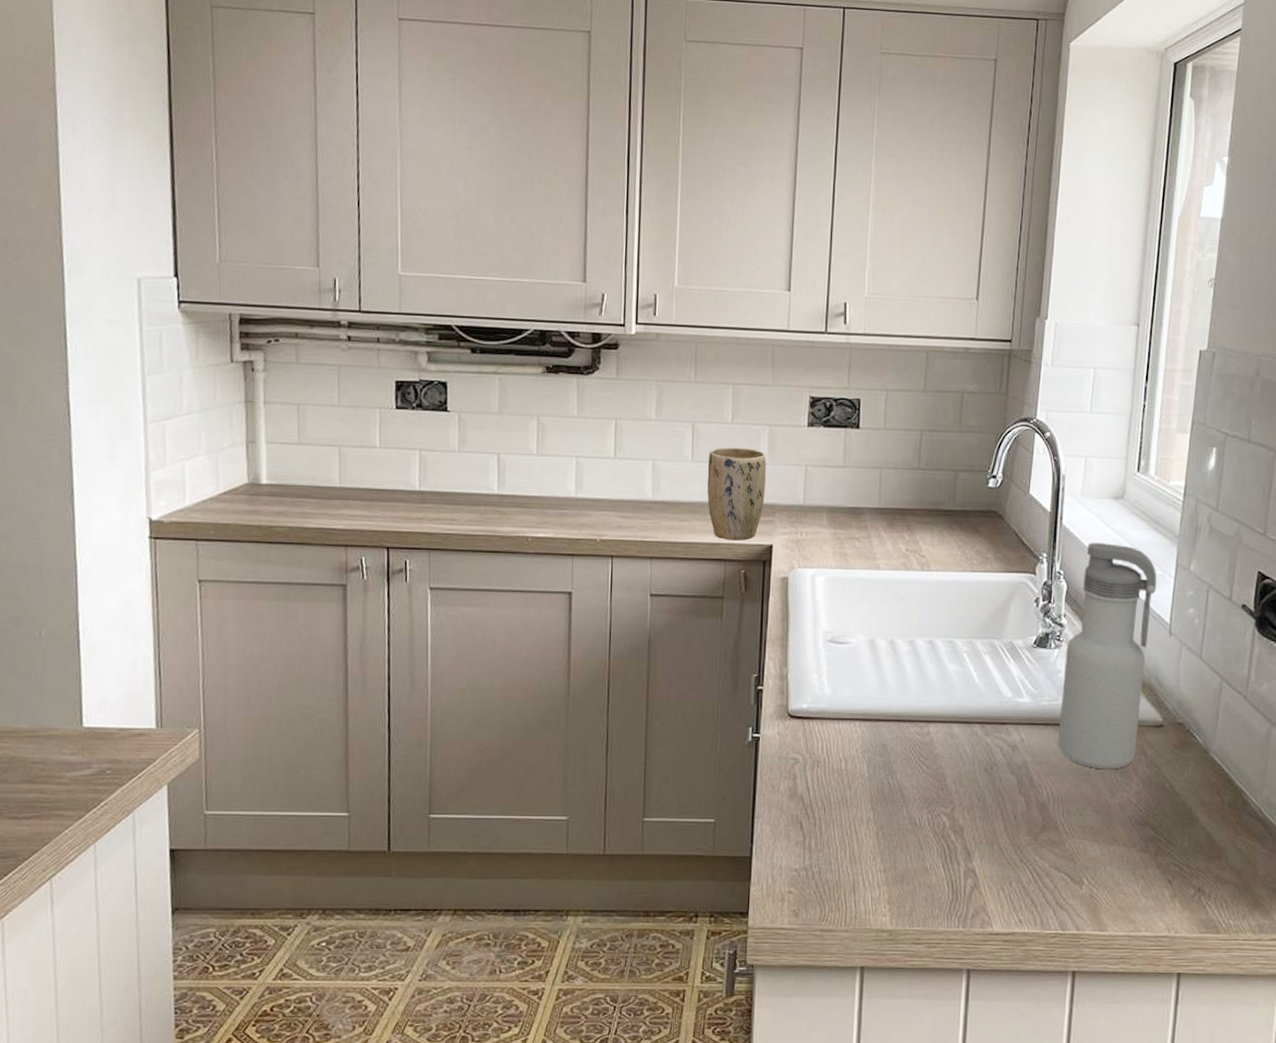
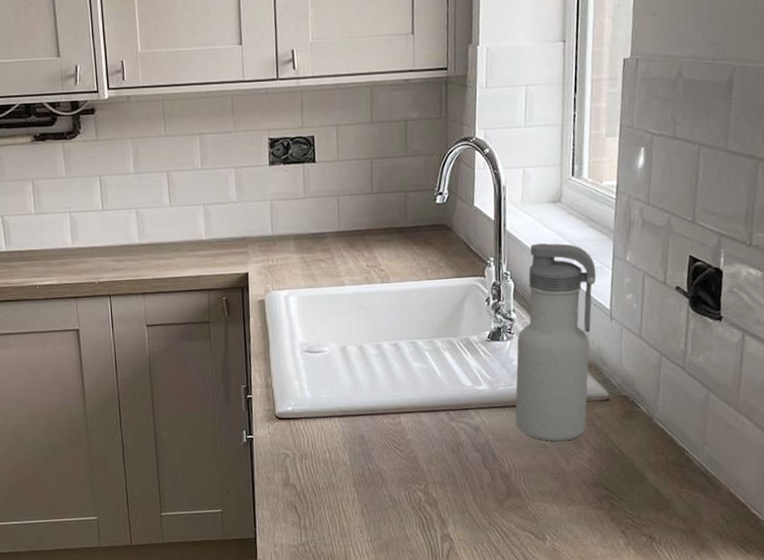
plant pot: present [707,447,766,541] -> none [184,190,237,272]

